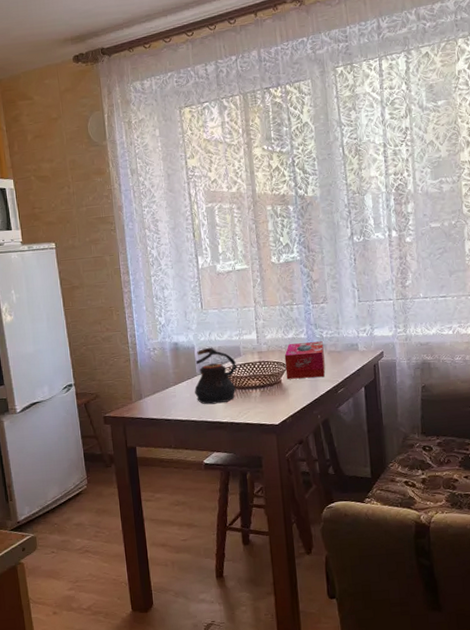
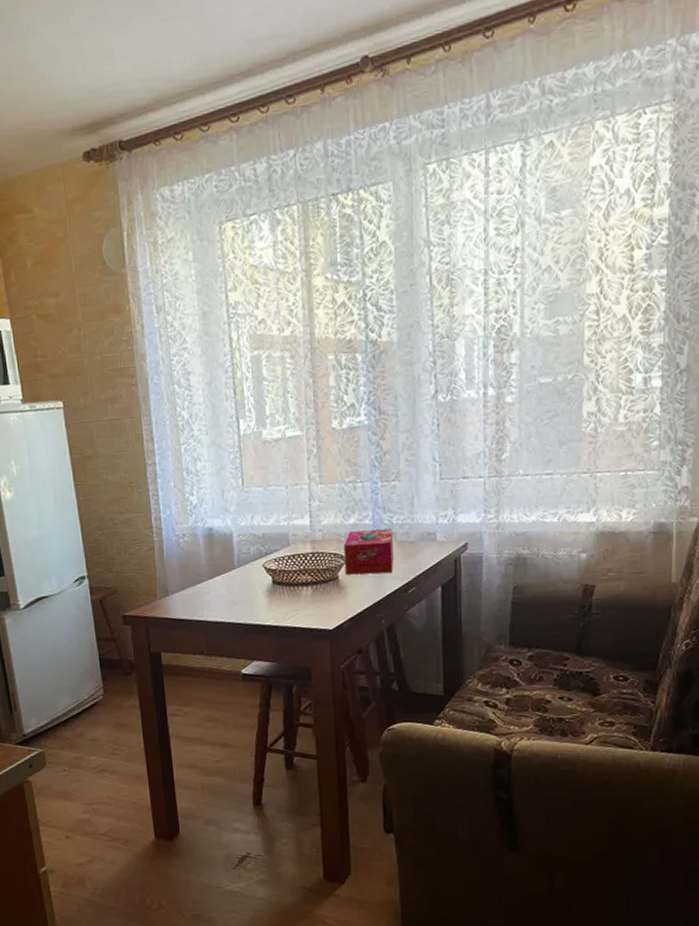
teapot: present [194,347,237,405] -> none [232,534,284,604]

